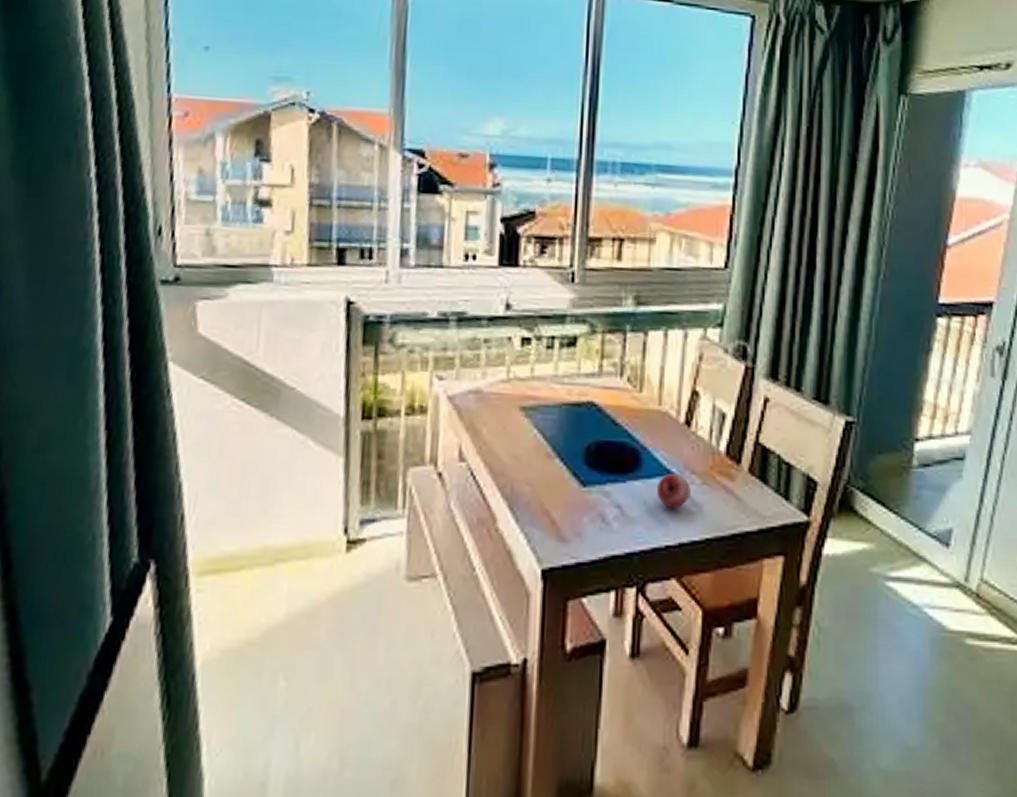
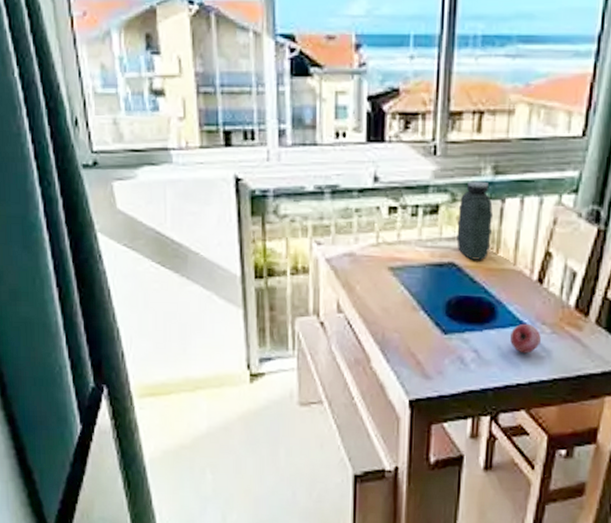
water jug: none [596,311,636,400] -> present [456,181,494,260]

